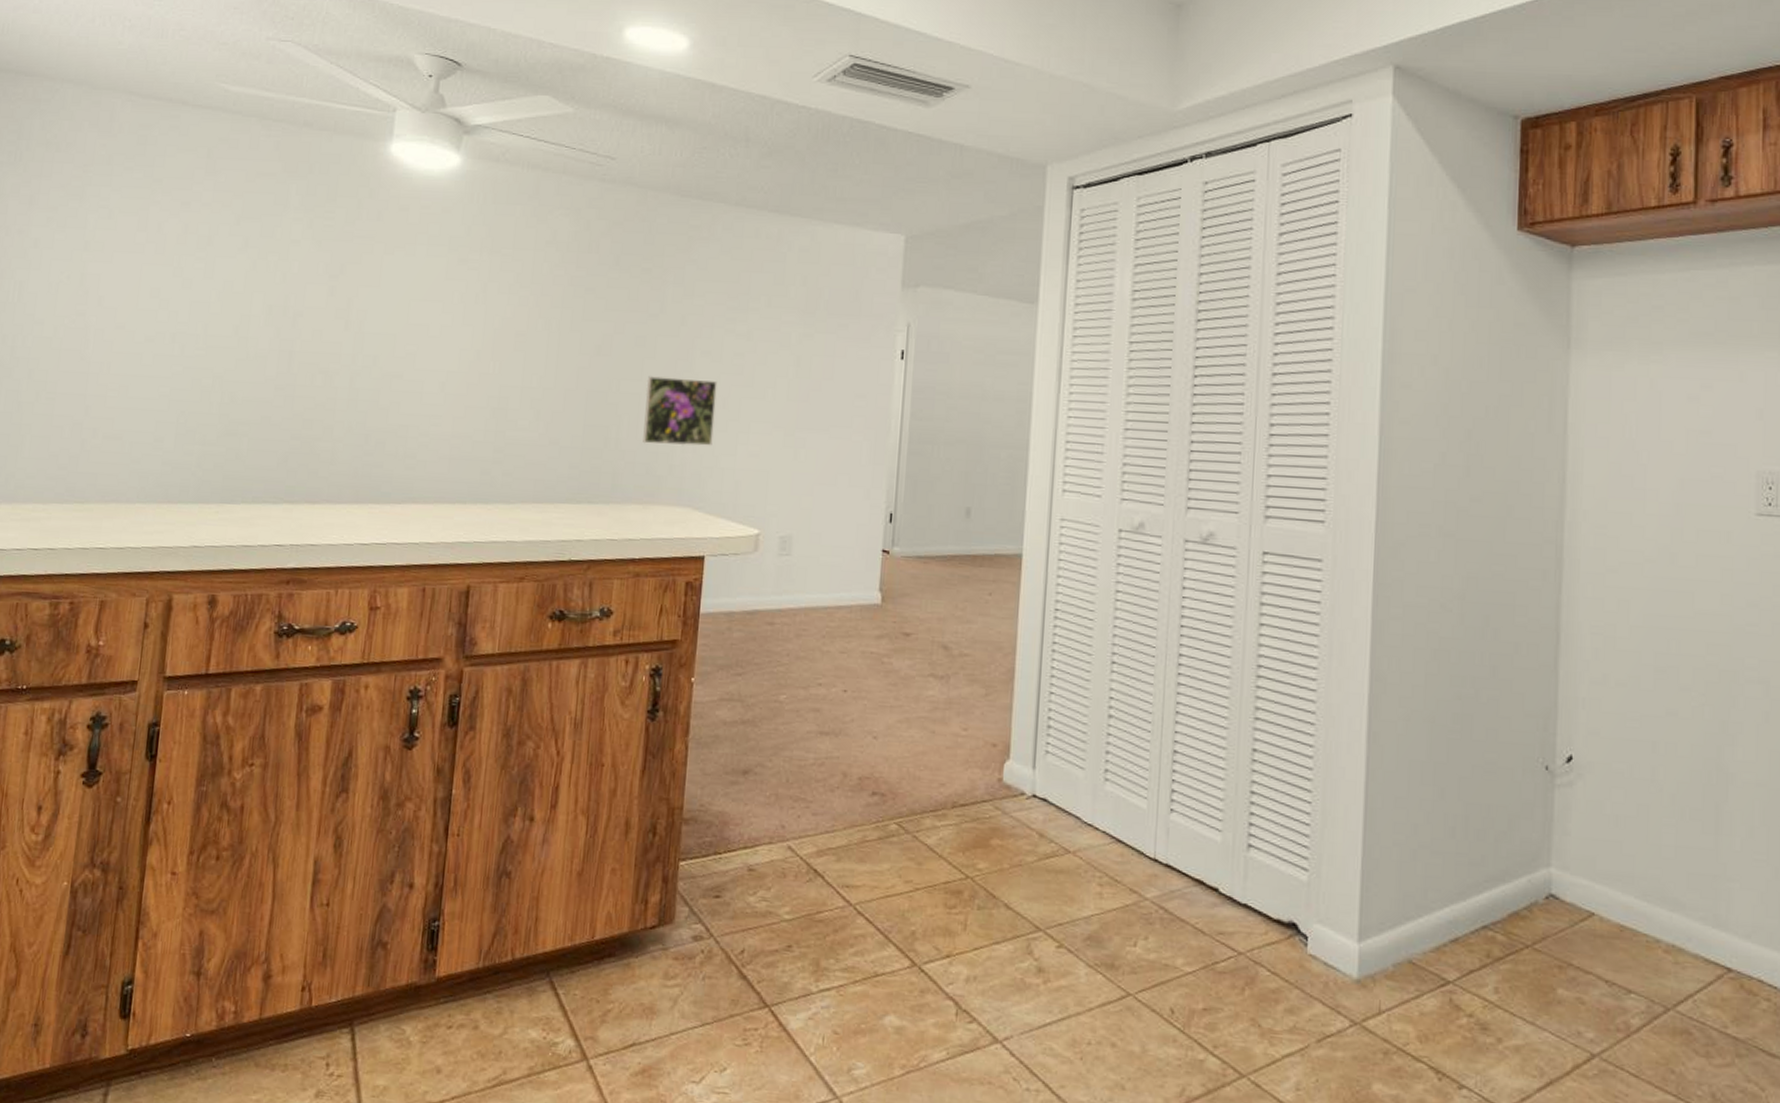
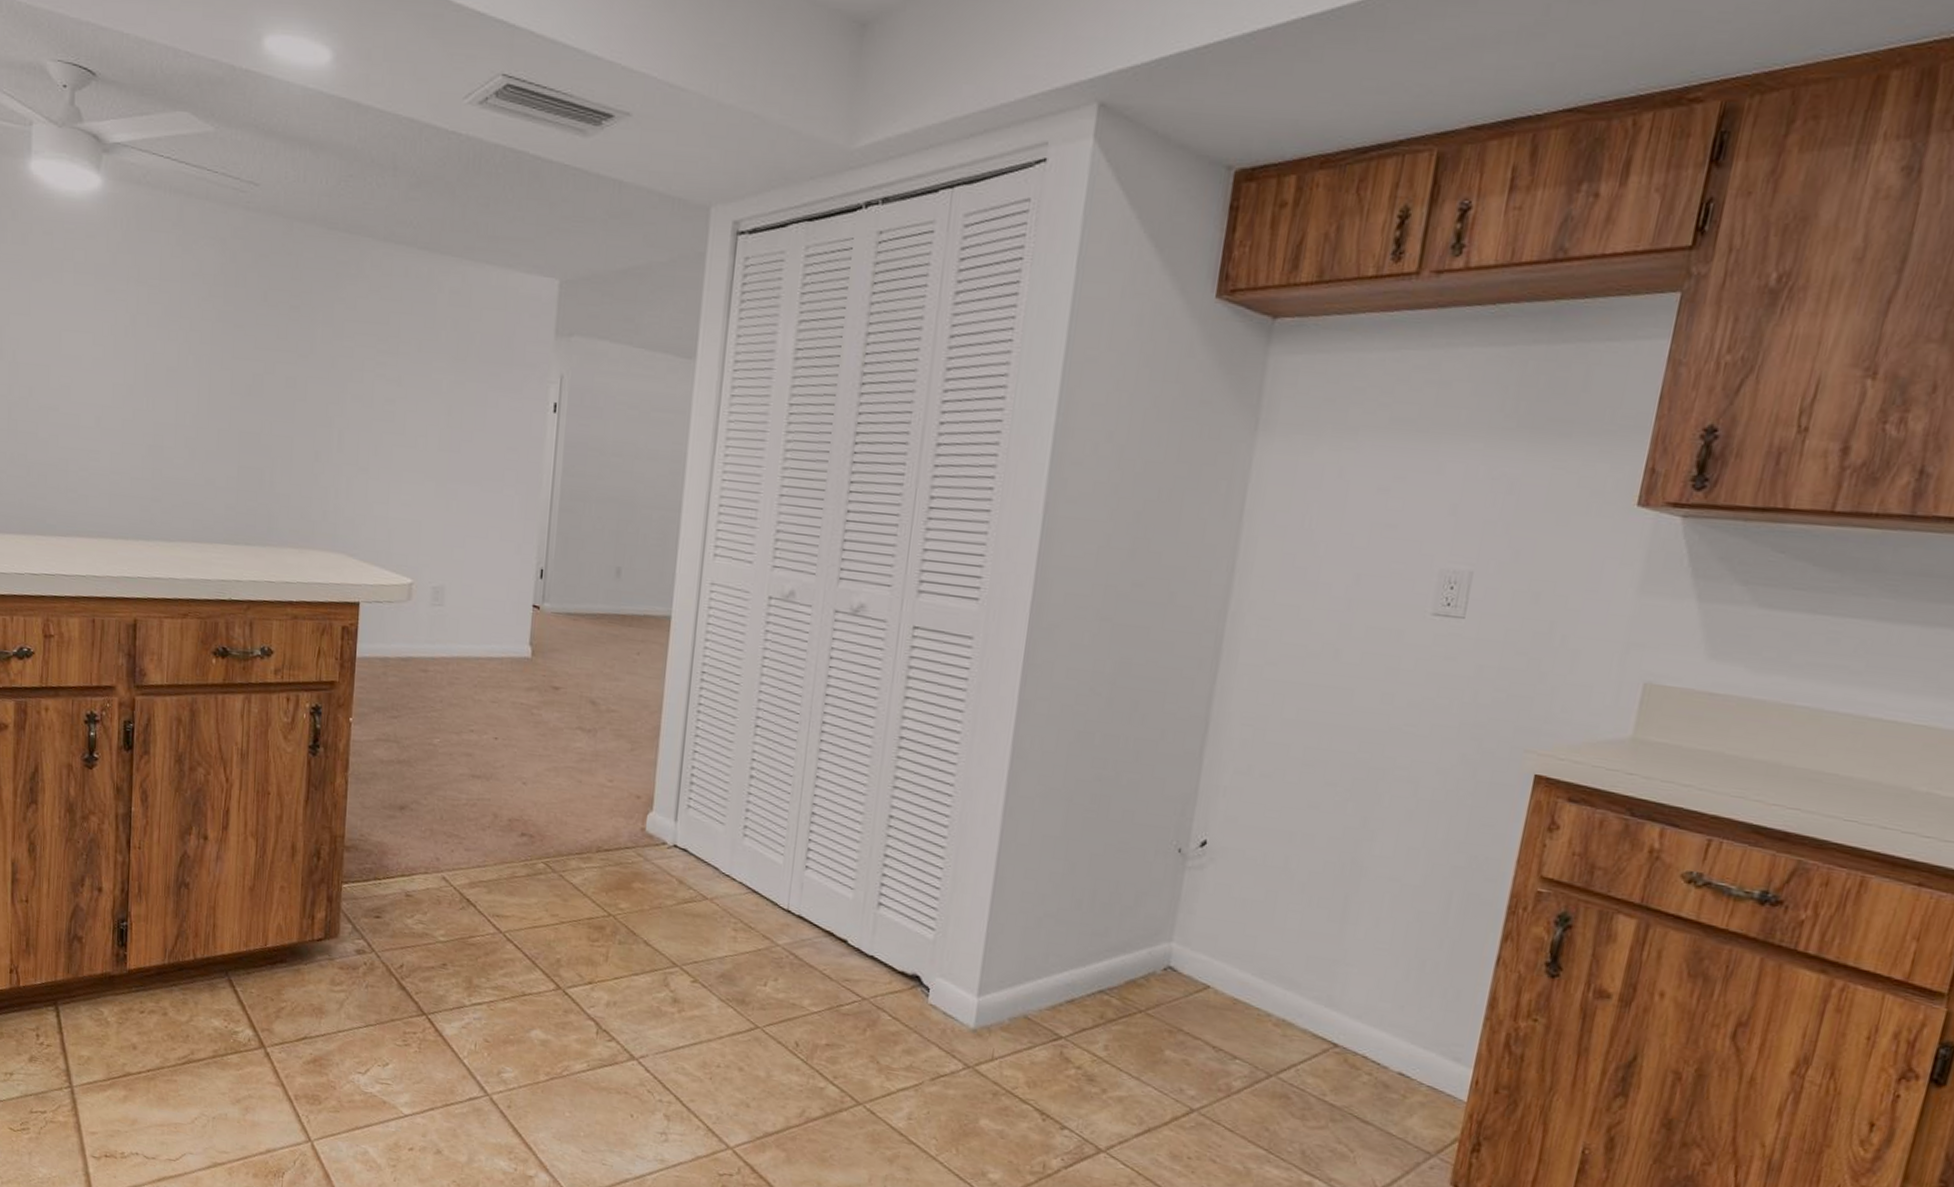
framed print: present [643,376,718,446] -> none [296,419,369,494]

